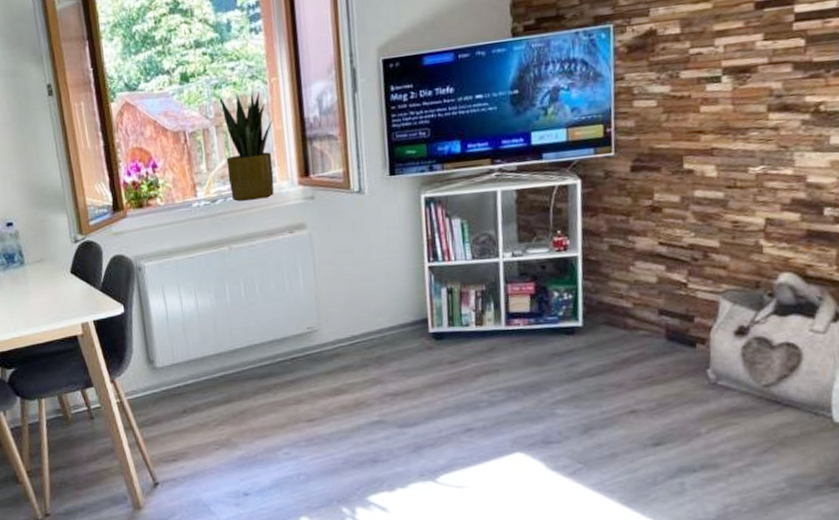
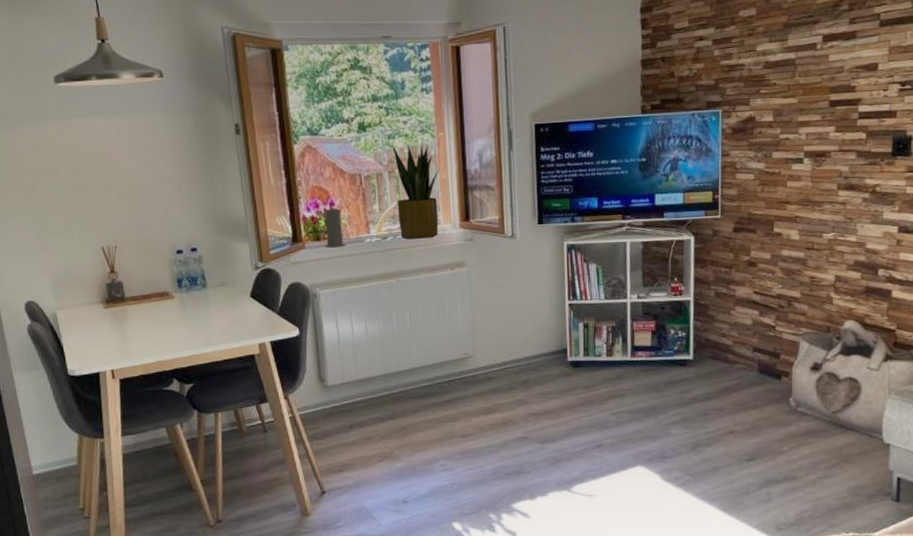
candle: none [146,170,172,216] -> present [324,208,346,248]

